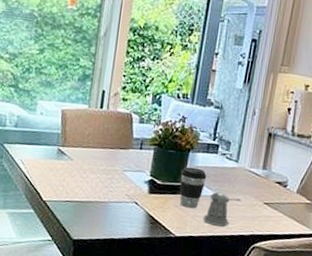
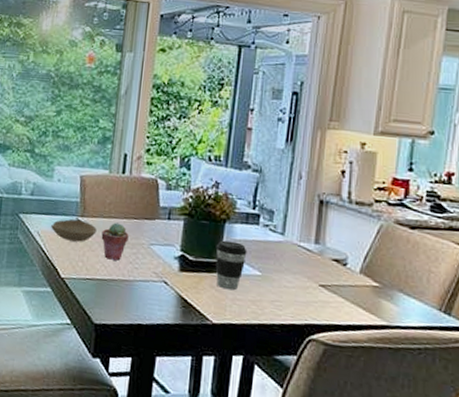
bowl: none [34,149,76,169] -> present [51,219,97,242]
potted succulent: none [80,152,105,185] -> present [101,222,129,261]
pepper shaker: present [203,191,242,227] -> none [245,270,291,314]

